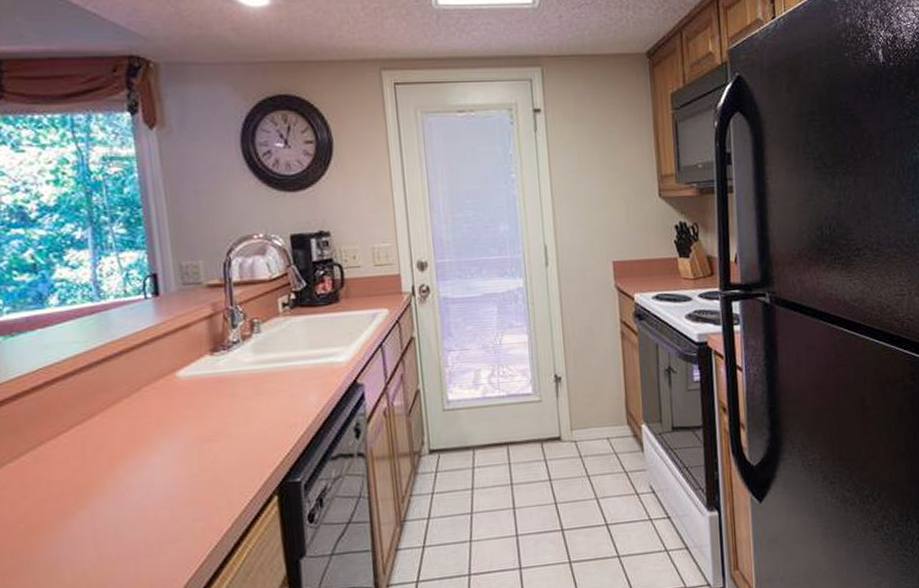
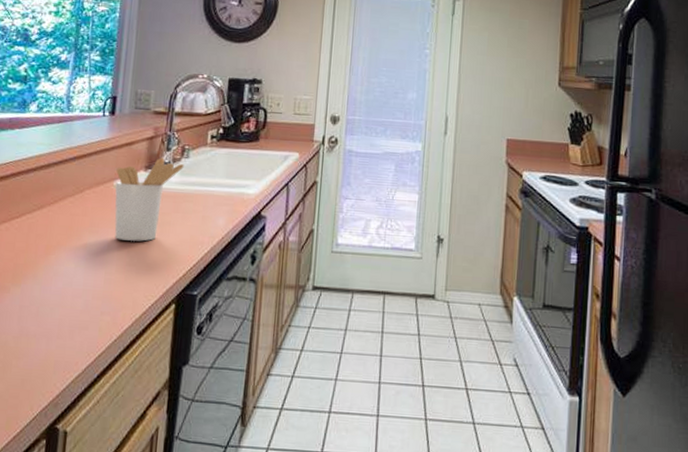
utensil holder: none [175,337,257,437] -> present [114,158,184,242]

